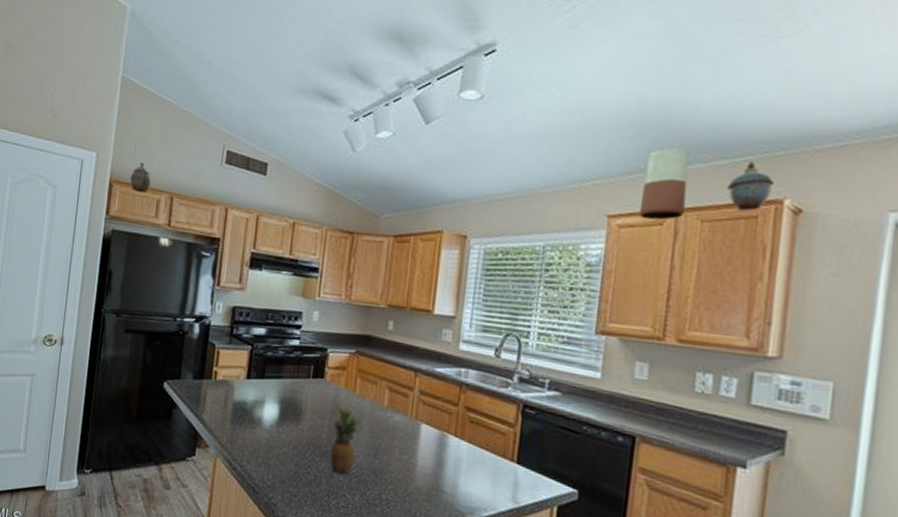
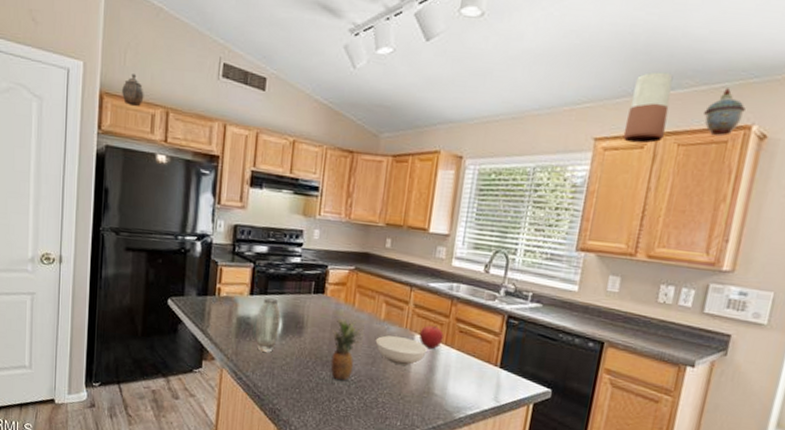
vase: none [251,382,278,441] -> present [255,298,281,352]
bowl: none [378,424,436,459] -> present [375,335,428,366]
fruit: none [425,414,452,441] -> present [419,325,444,350]

